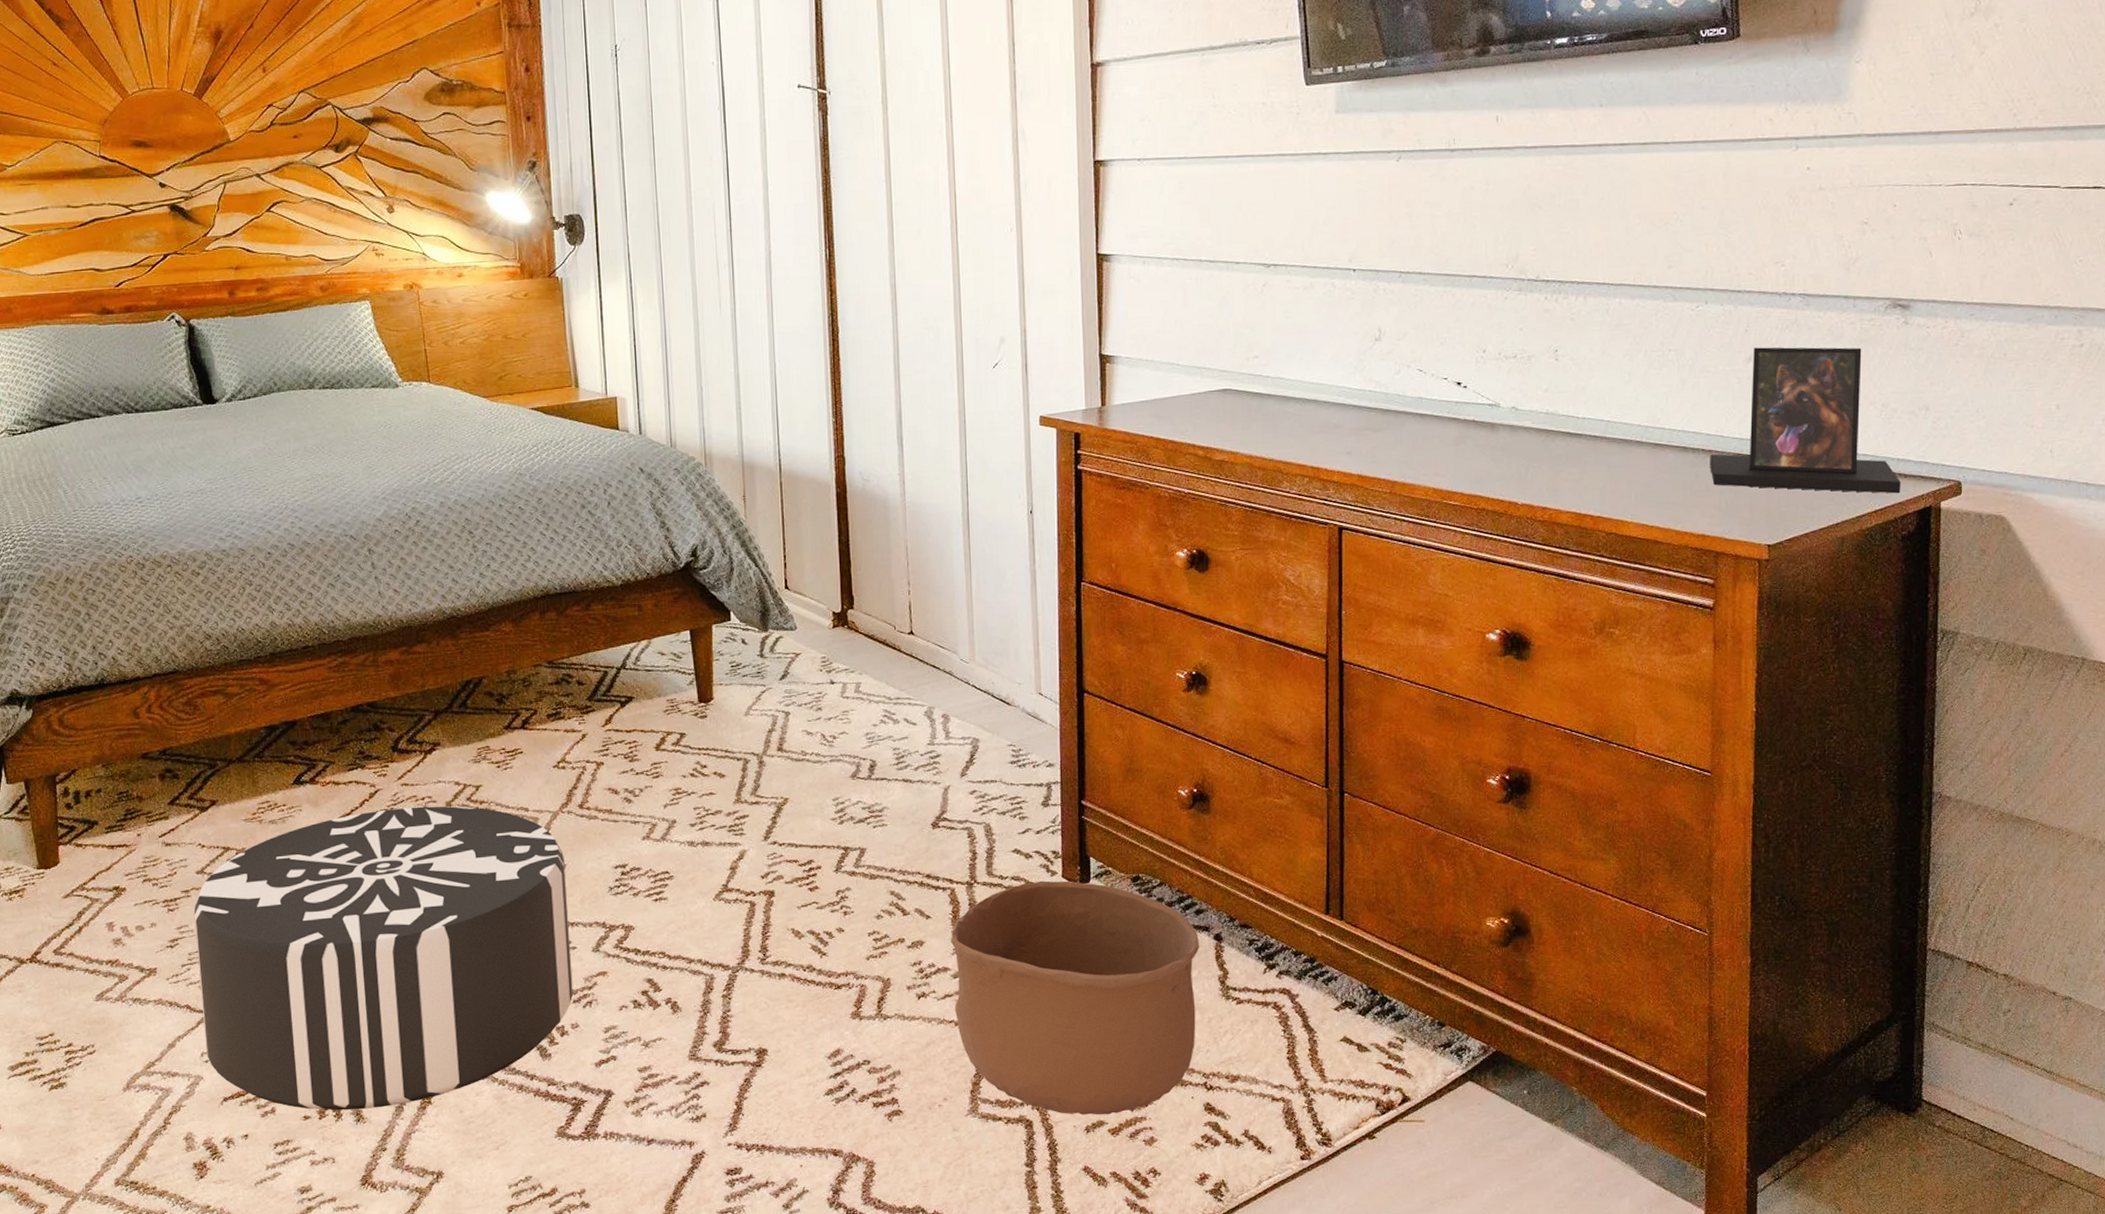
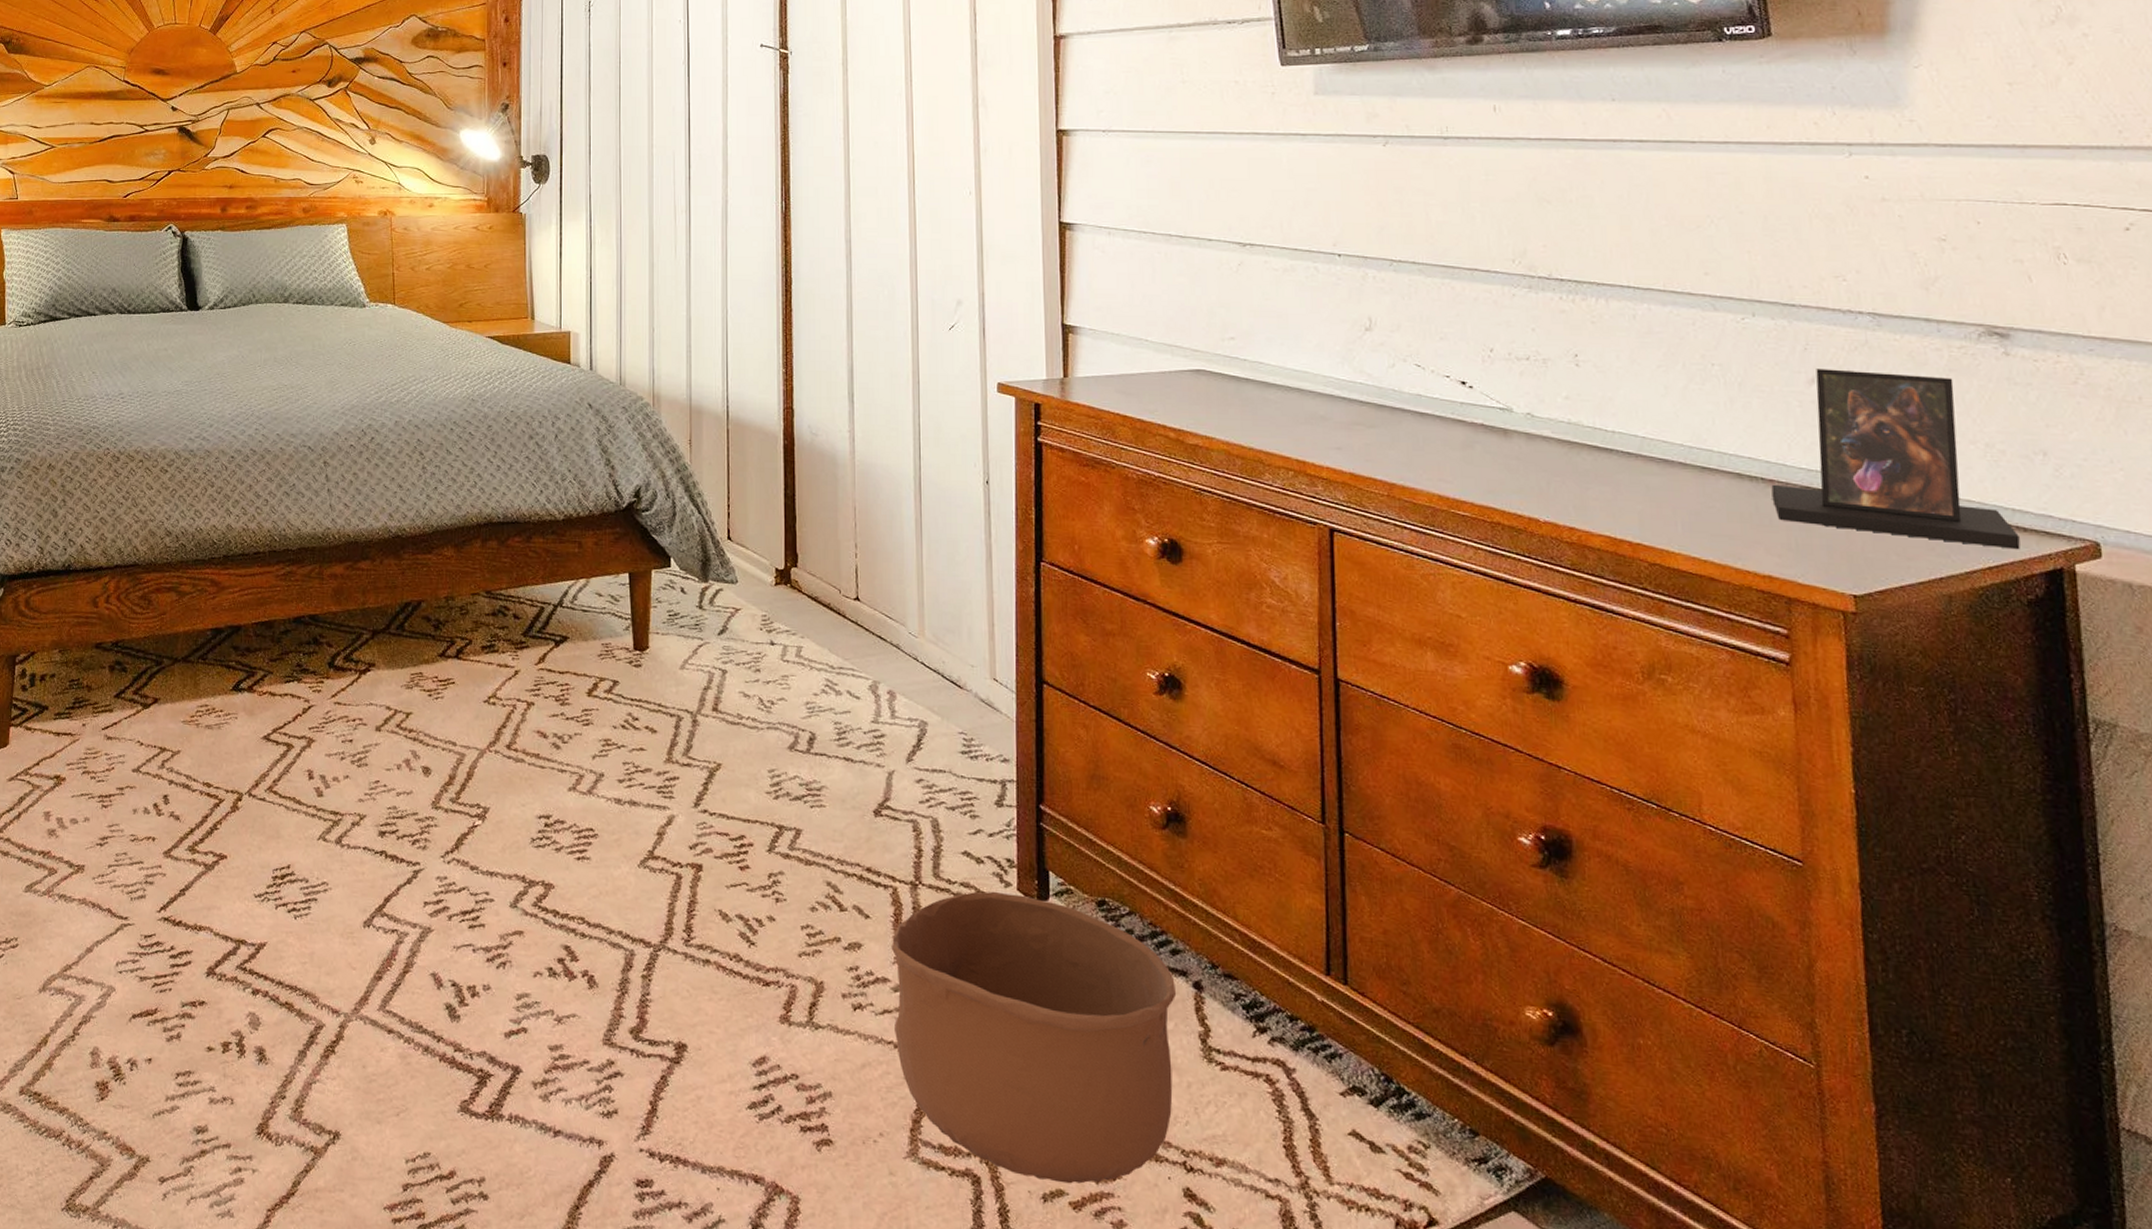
pouf: present [193,806,573,1111] -> none [121,727,489,1050]

